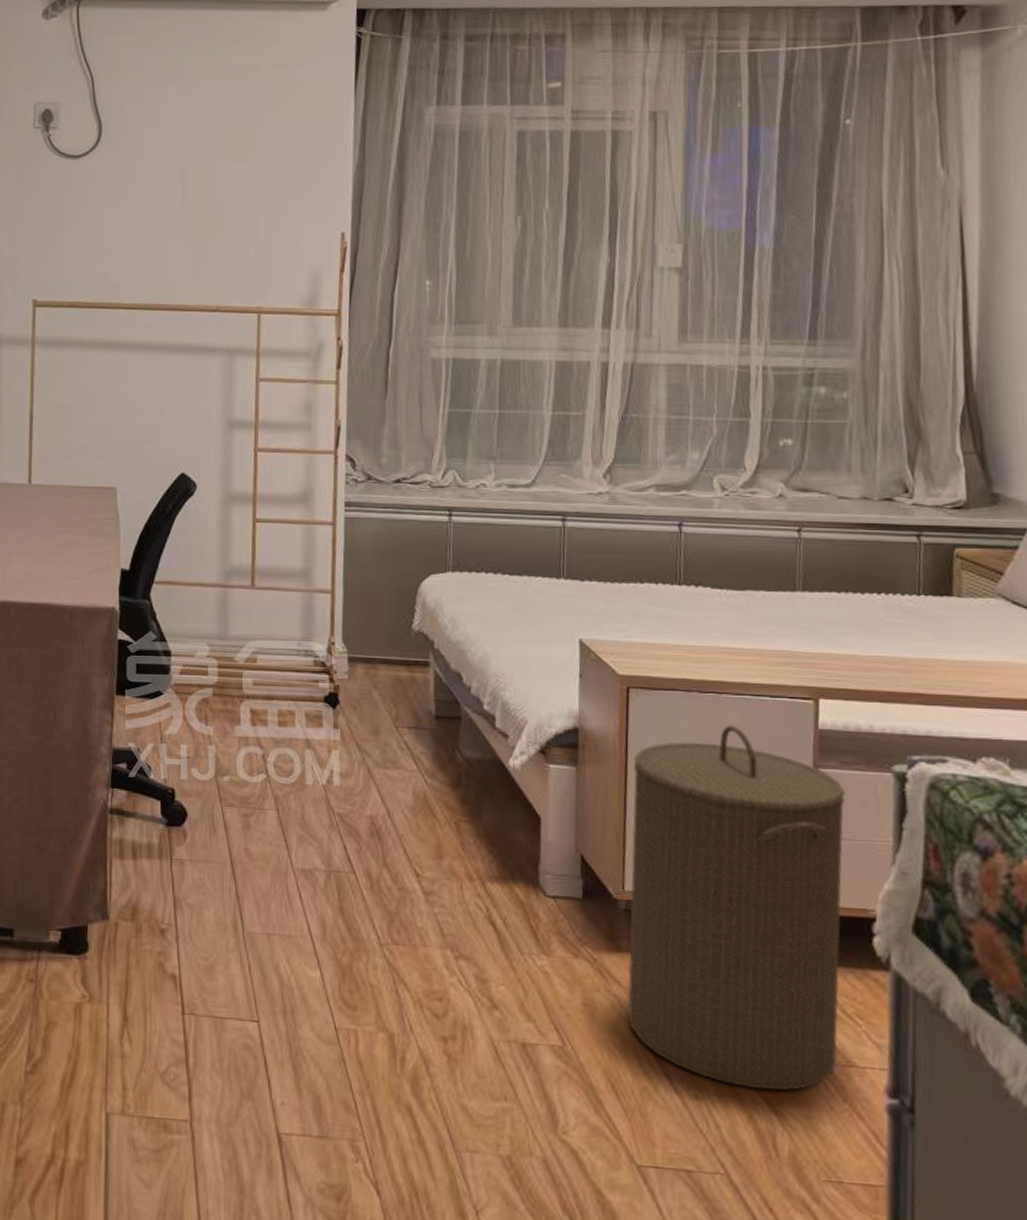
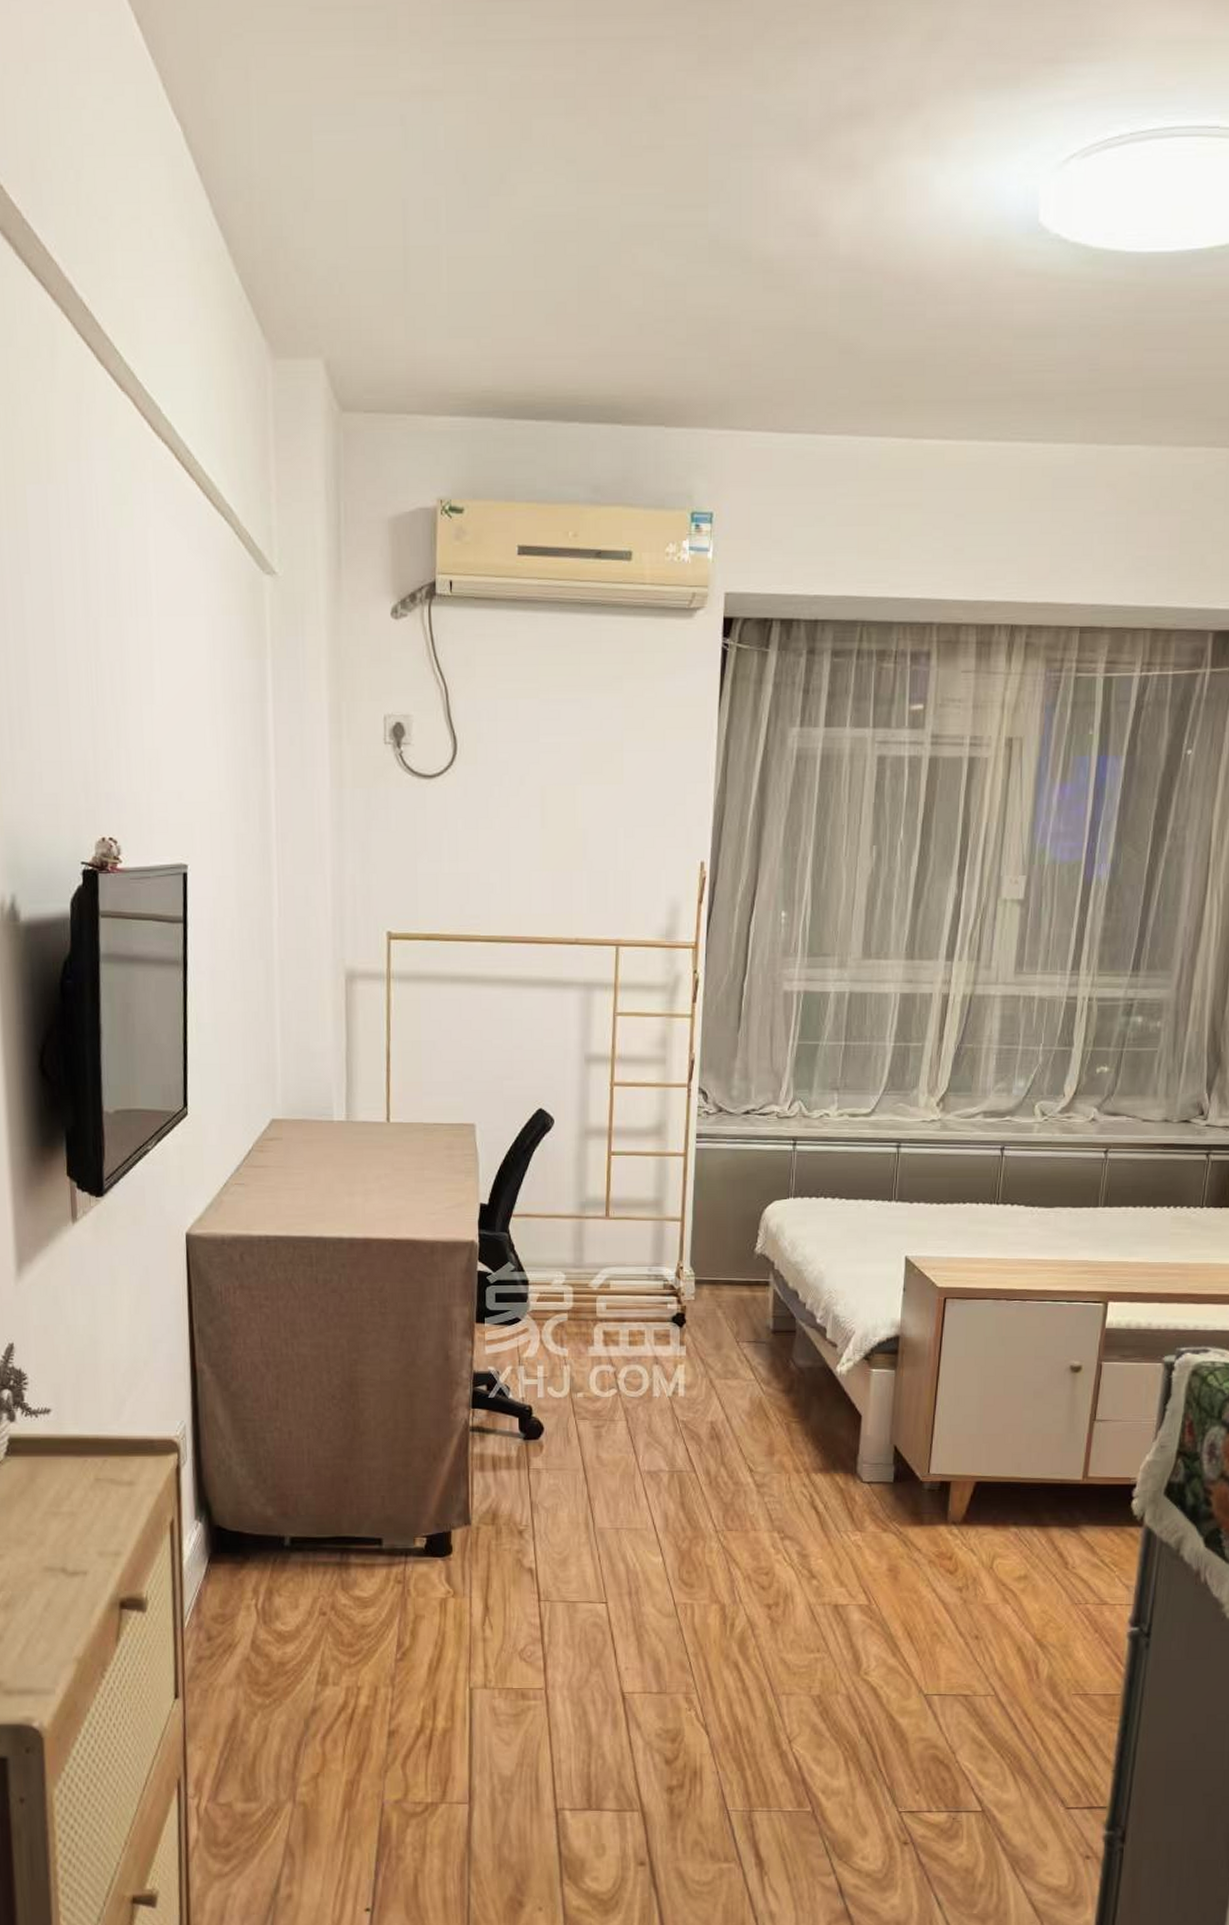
laundry hamper: present [627,725,846,1091] -> none [925,1328,1122,1628]

